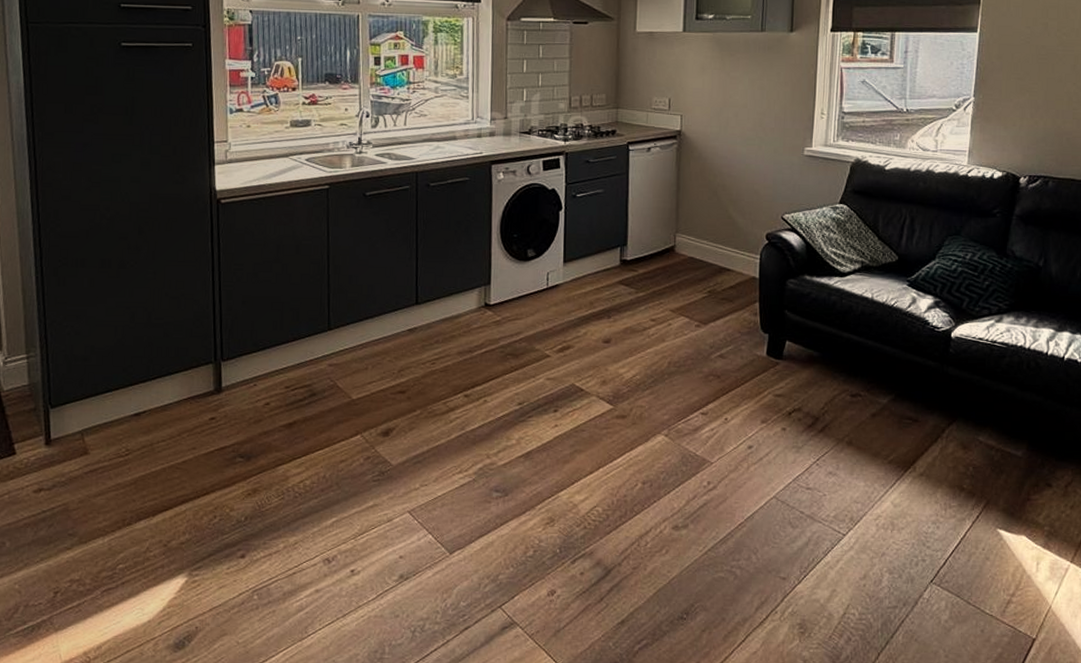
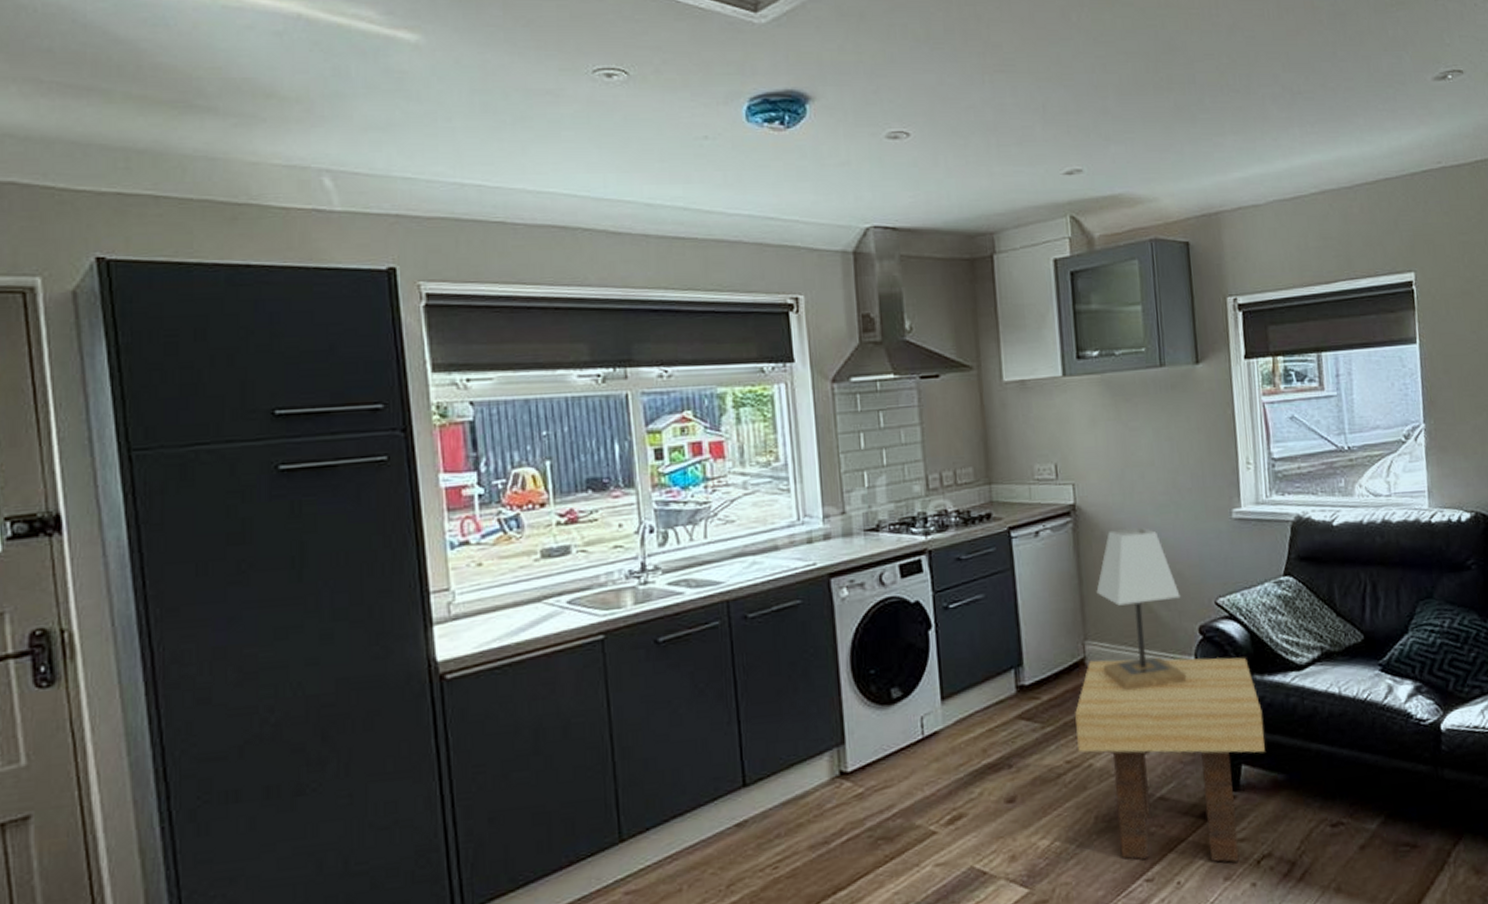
side table: none [662,248,808,411] -> present [1075,657,1265,863]
lamp: none [688,153,755,275] -> present [1096,528,1187,691]

